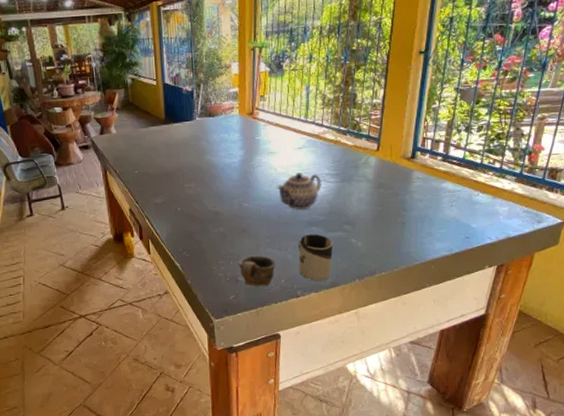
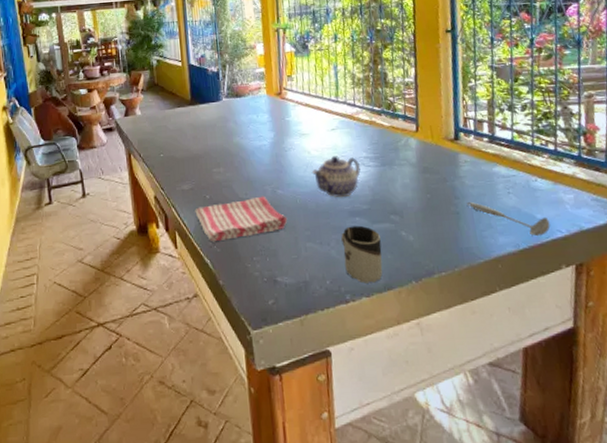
dish towel: none [167,208,251,249] -> present [195,196,288,242]
cup: present [238,255,277,287] -> none [275,250,319,289]
spoon: none [412,213,482,243] -> present [466,201,551,237]

